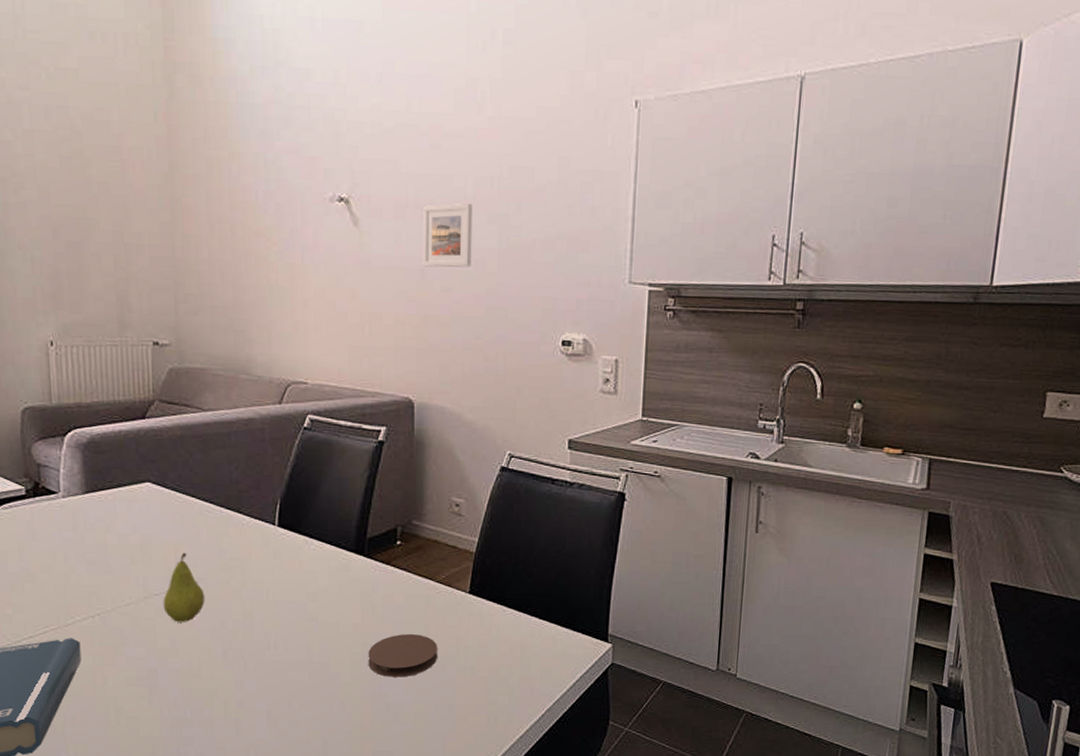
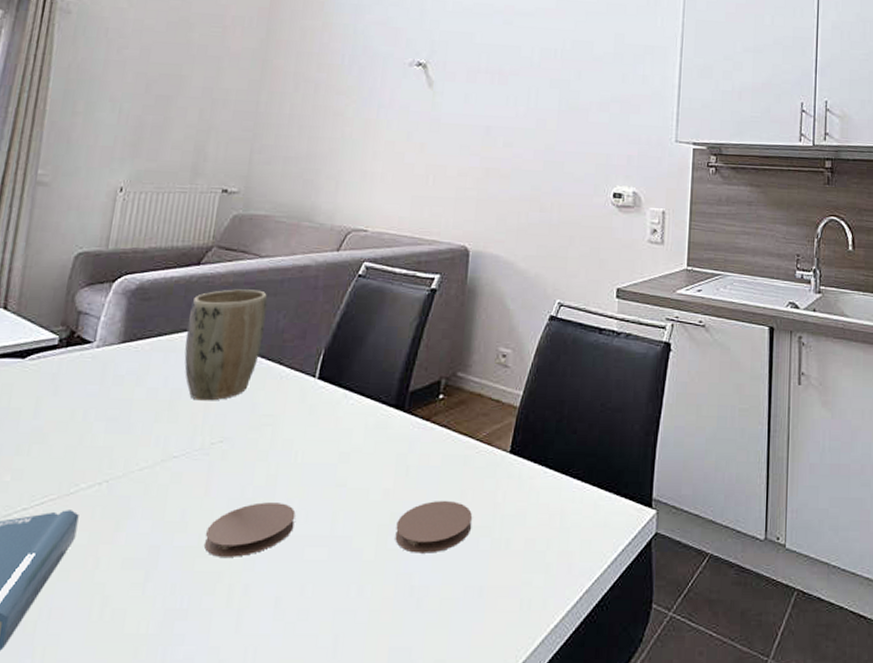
plant pot: none [144,442,219,546] -> present [184,289,268,401]
fruit: present [163,553,205,623] -> none [180,408,229,491]
coaster: none [195,634,275,678] -> present [203,502,296,557]
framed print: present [423,203,473,268] -> none [488,69,538,126]

